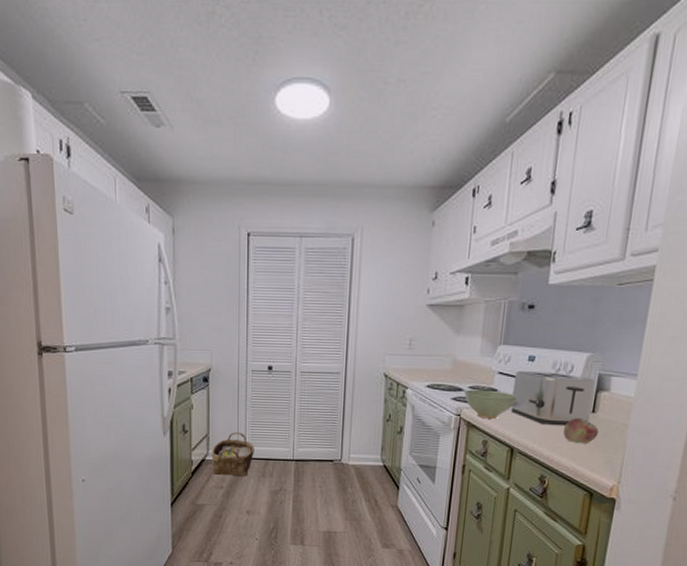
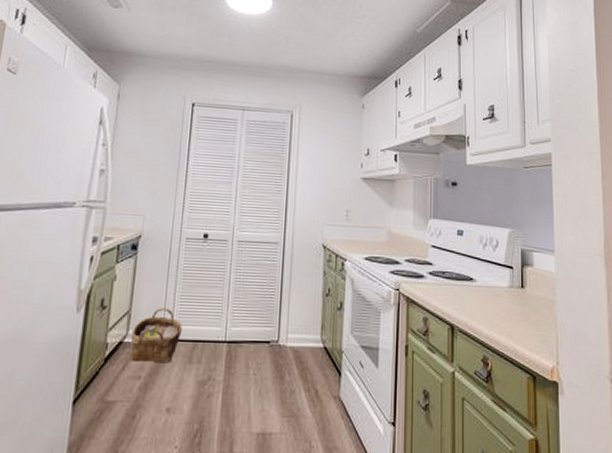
bowl: present [464,389,518,420] -> none [402,262,452,295]
toaster: present [510,370,596,426] -> none [447,244,520,302]
fruit: present [562,417,600,444] -> none [497,293,531,322]

